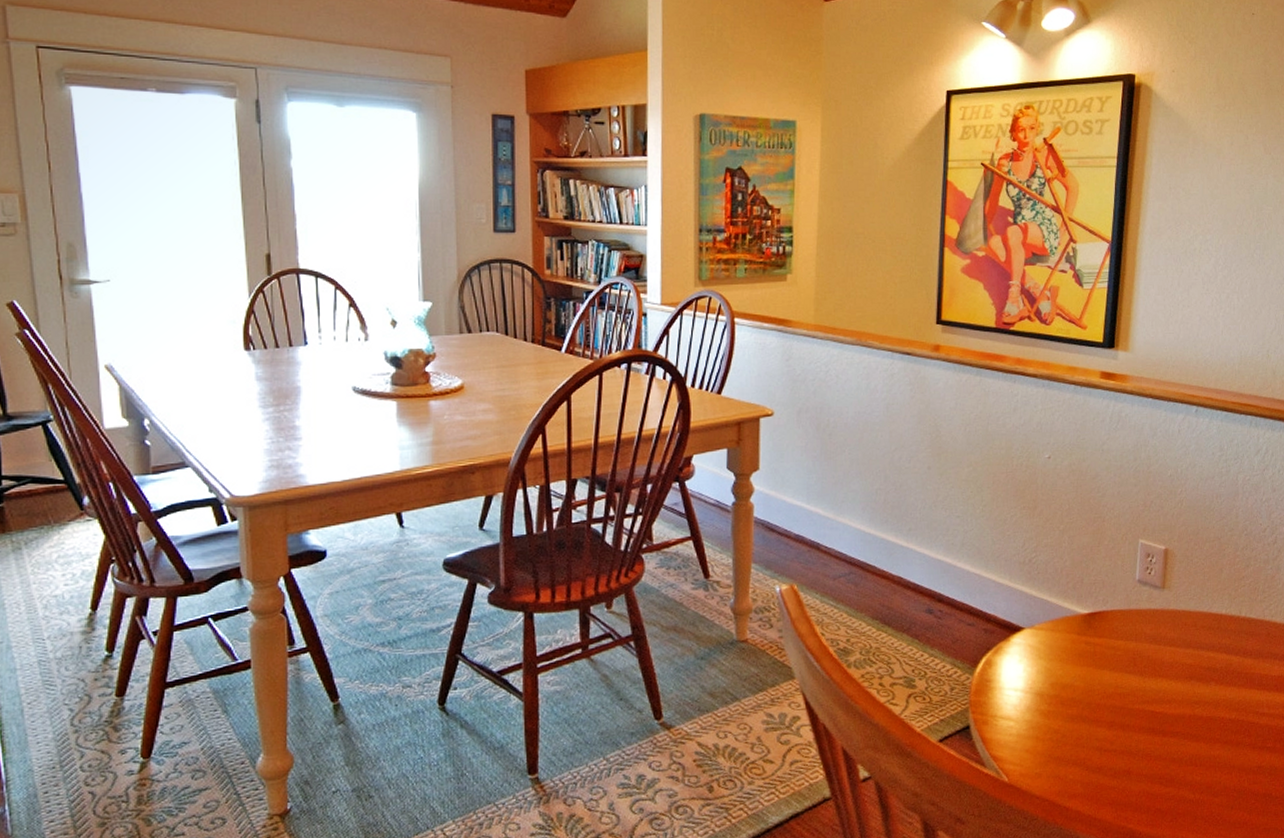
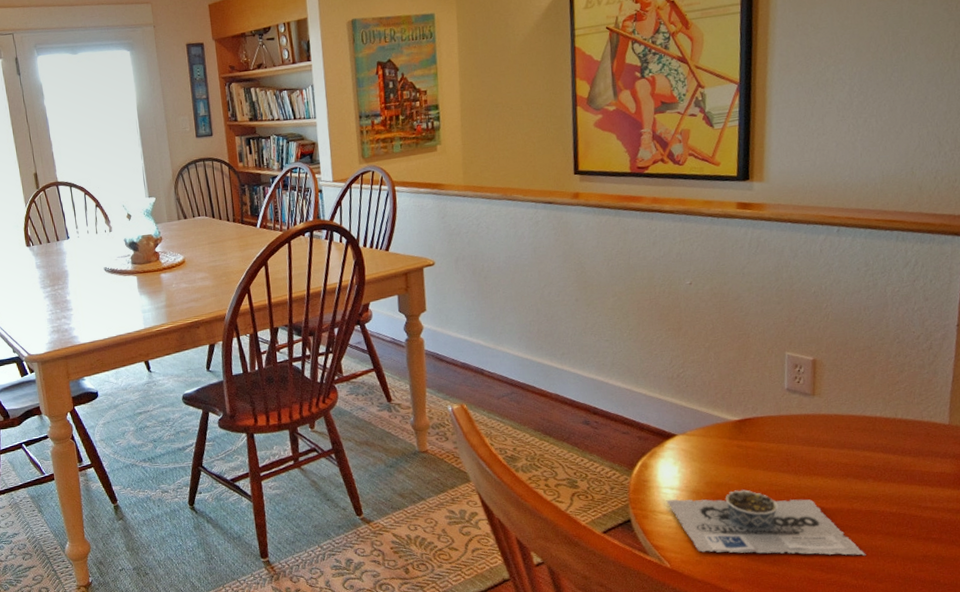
decorative bowl: none [1008,692,1205,767] -> present [666,489,866,556]

